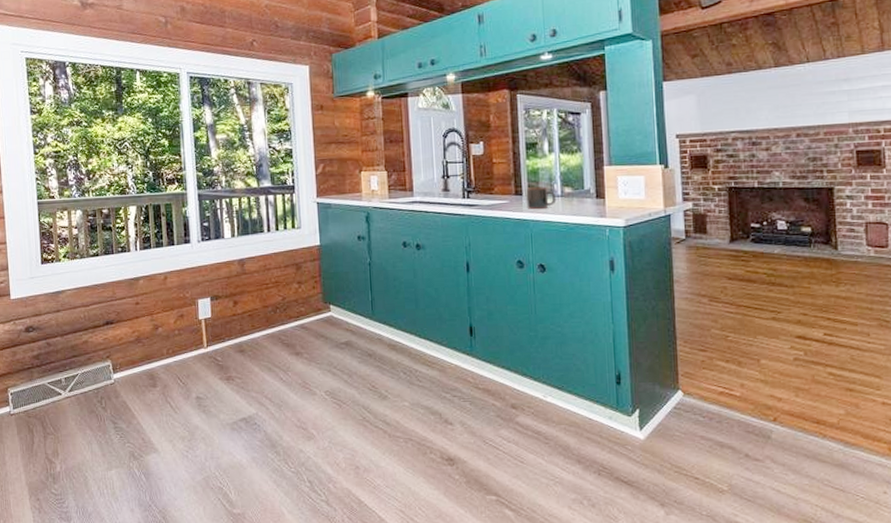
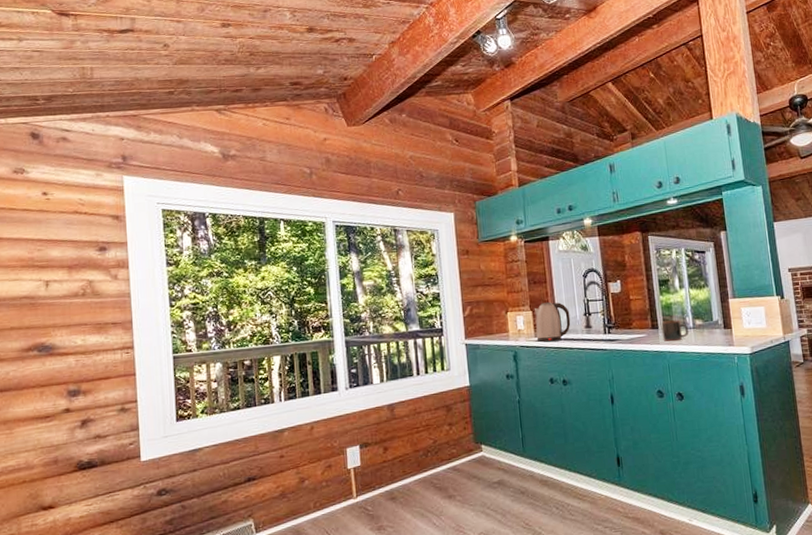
kettle: none [389,162,428,204] -> present [533,301,571,342]

